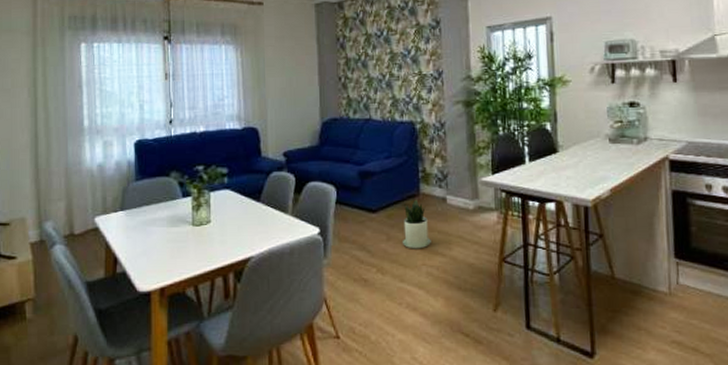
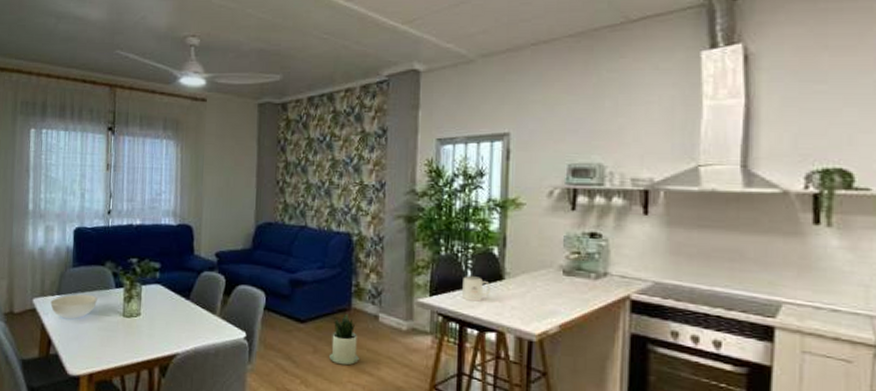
bowl: none [114,208,165,235] -> present [50,294,98,320]
mug: none [521,152,548,175] -> present [462,276,492,302]

